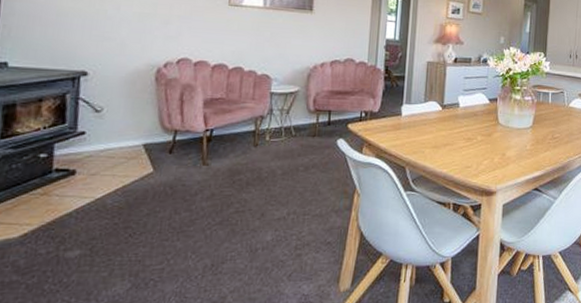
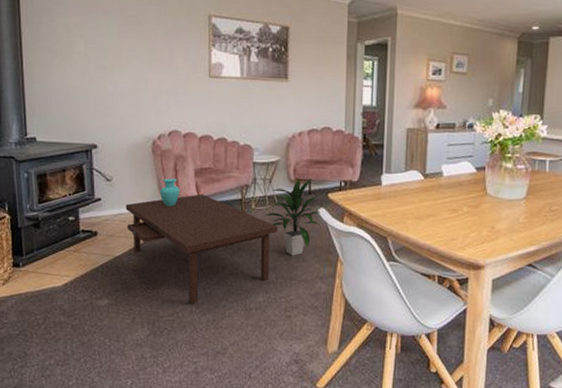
coffee table: none [114,108,294,248] -> present [125,178,278,304]
indoor plant: none [277,108,339,189] -> present [262,177,321,256]

